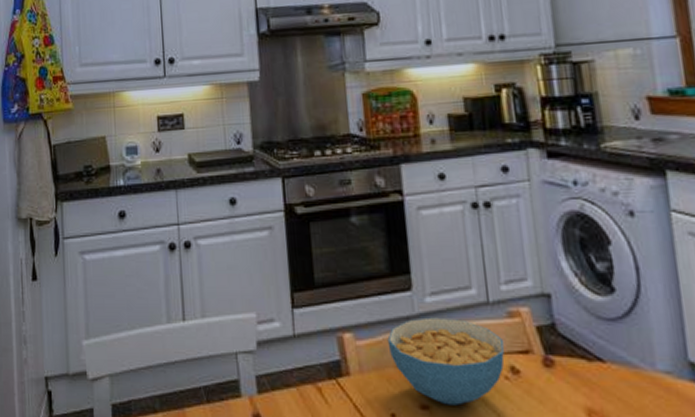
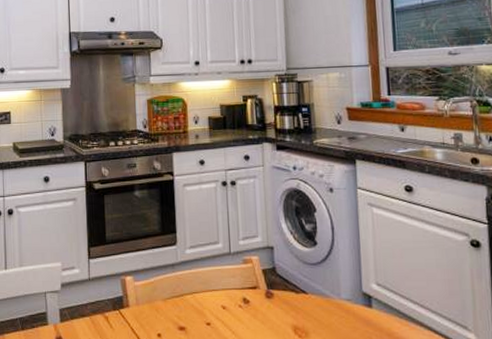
cereal bowl: present [387,317,505,406] -> none [157,264,240,327]

